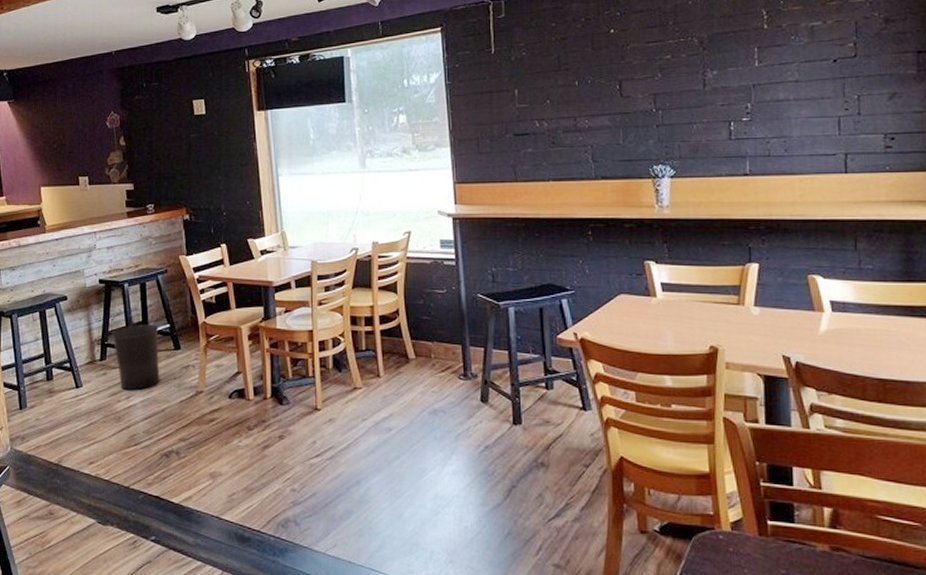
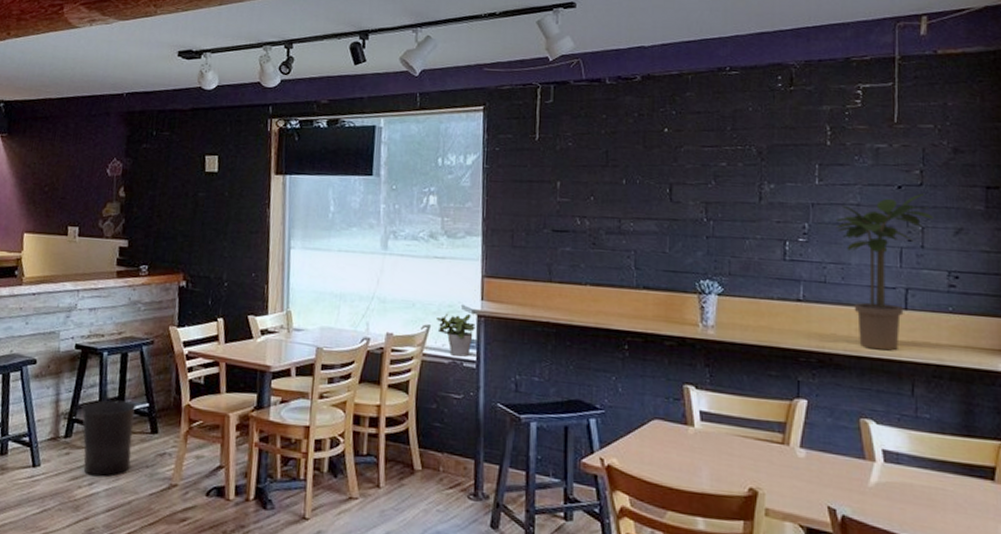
potted plant: none [416,217,452,257] -> present [437,313,475,358]
potted plant: none [776,64,869,212] -> present [835,193,934,351]

